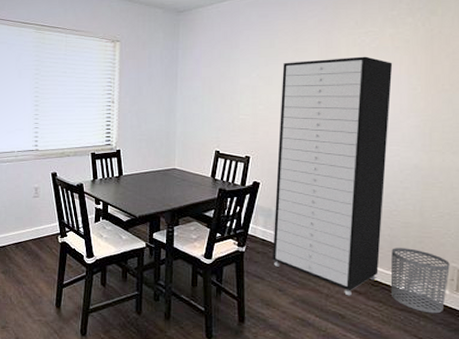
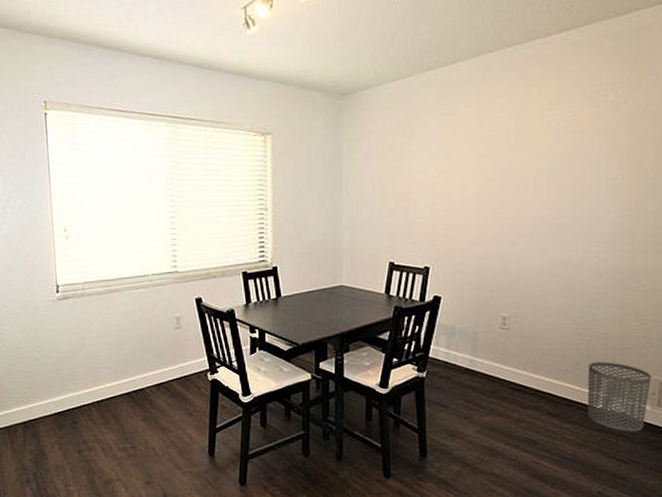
storage cabinet: present [273,56,393,296] -> none [457,142,592,419]

